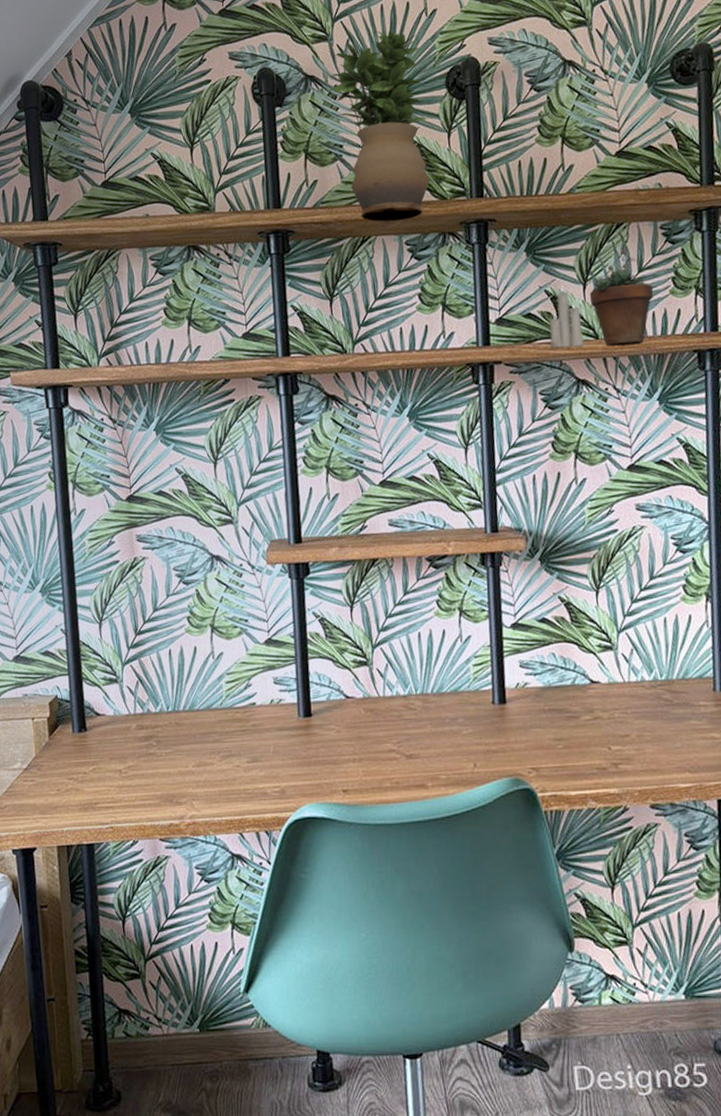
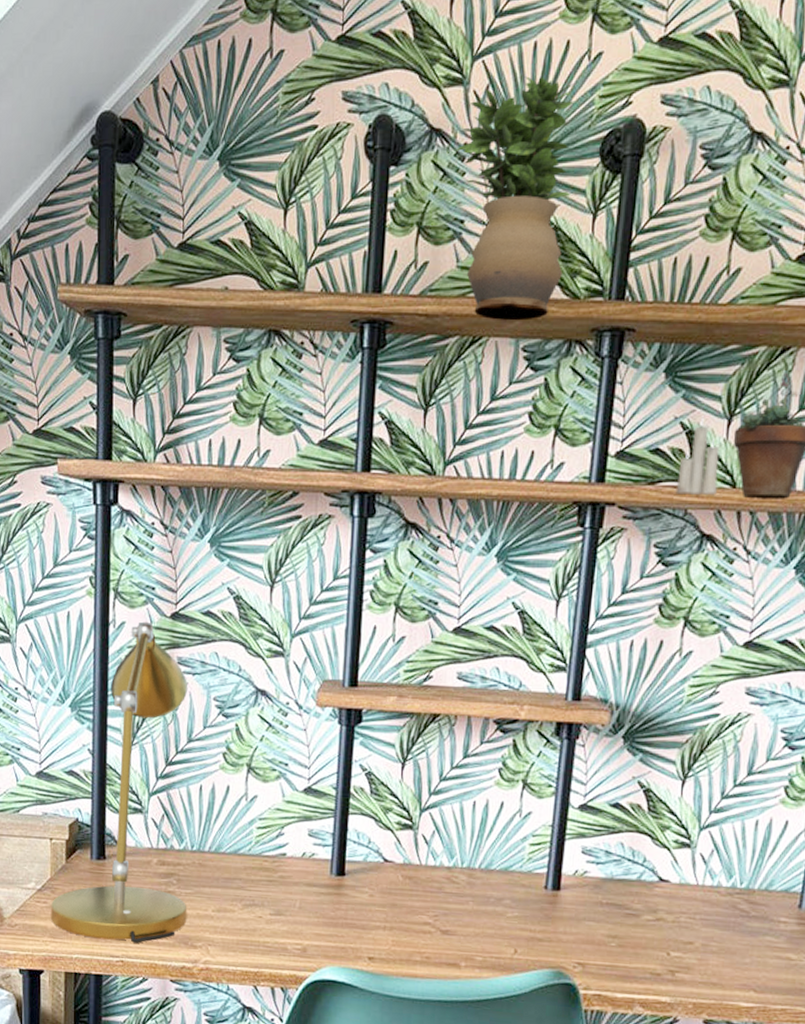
desk lamp: none [38,506,170,809] -> present [50,621,187,944]

